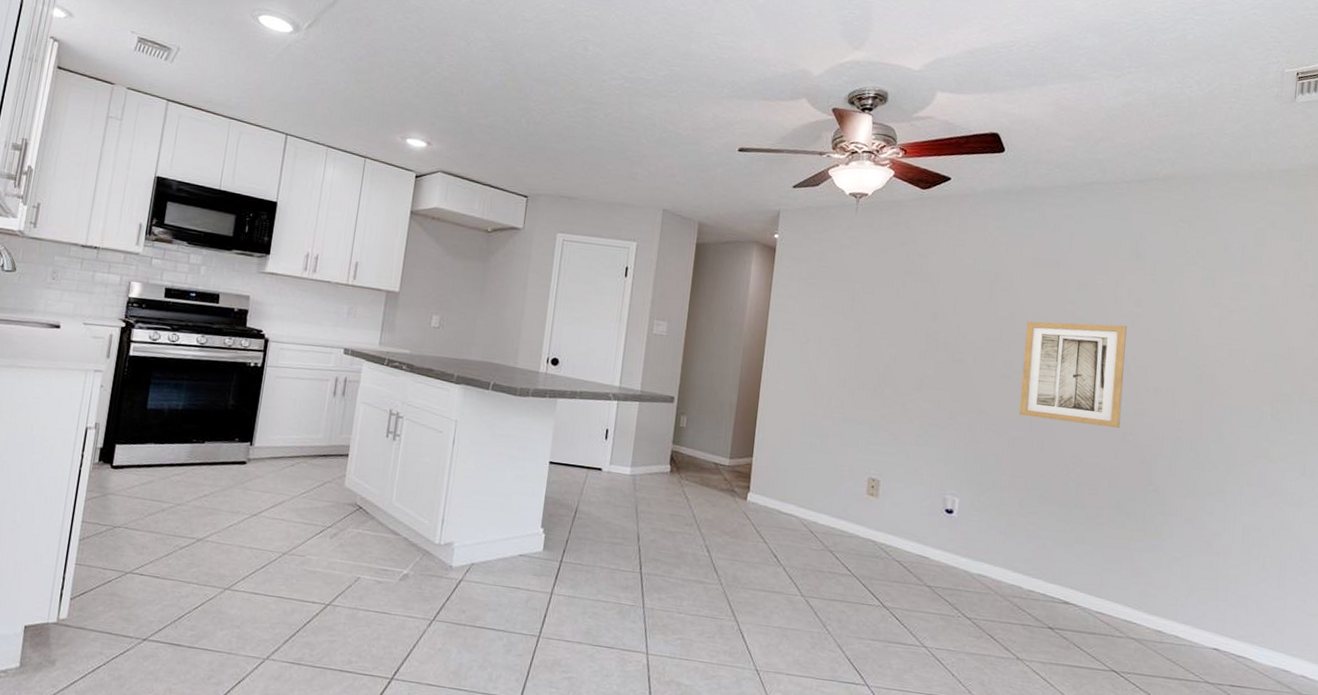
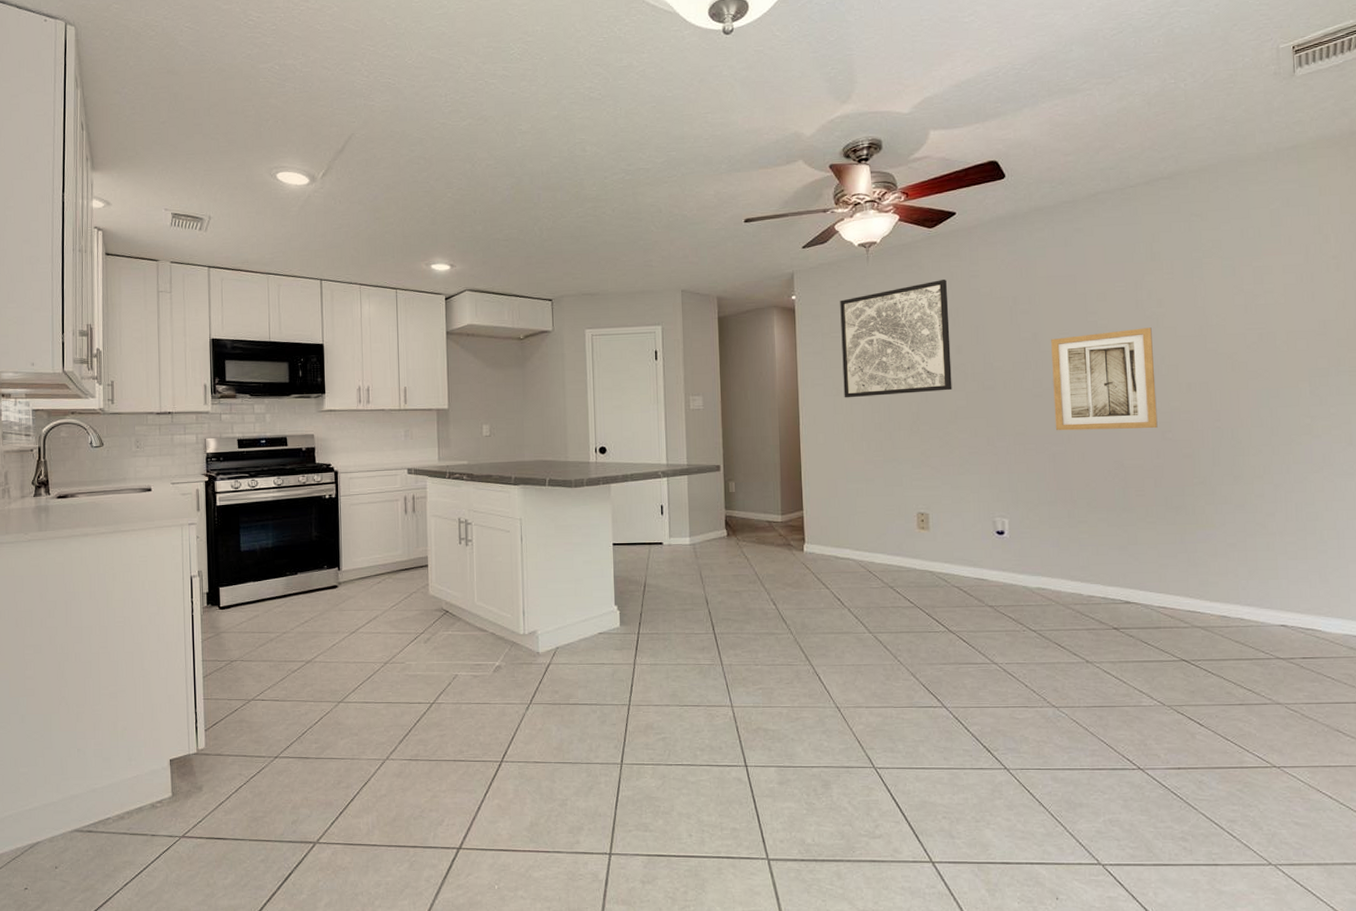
wall art: none [812,243,932,357] -> present [840,280,952,398]

